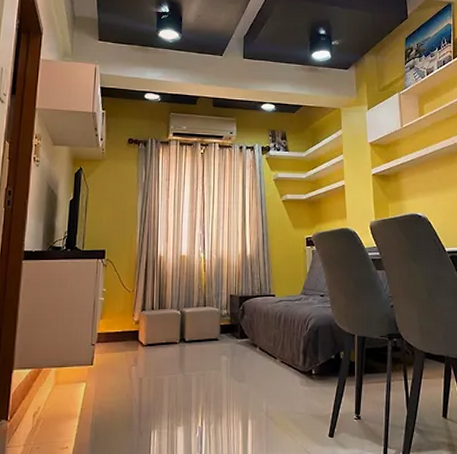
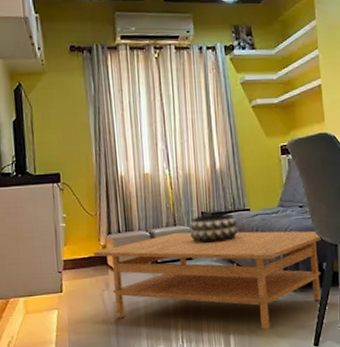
coffee table: none [126,313,342,416] -> present [93,230,324,329]
decorative bowl: none [218,298,263,326] -> present [189,213,239,244]

